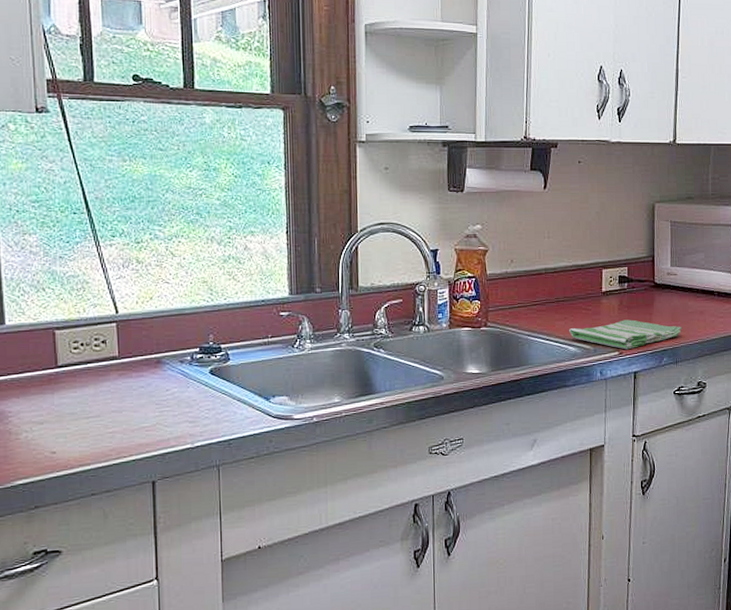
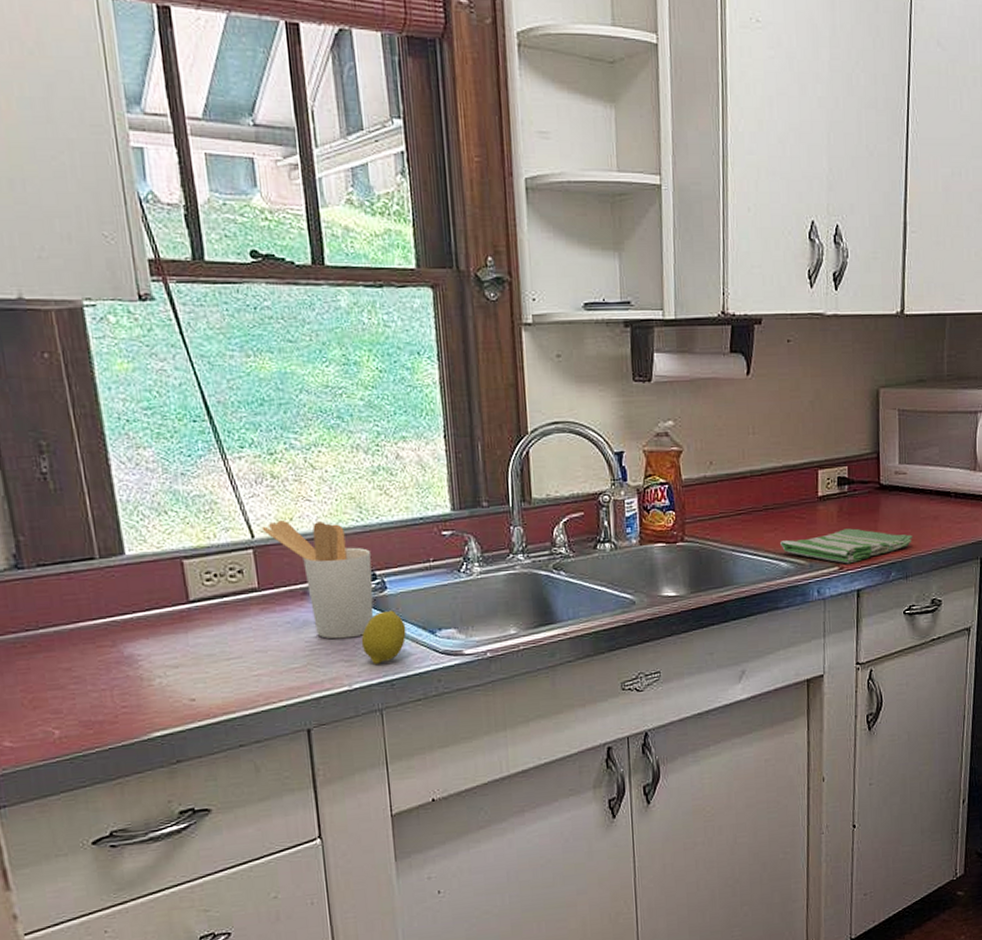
utensil holder: none [125,298,219,403] -> present [261,519,374,640]
lemon: none [204,379,244,425] -> present [361,610,407,664]

